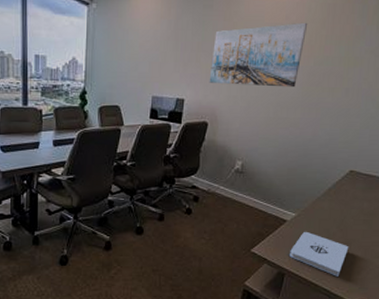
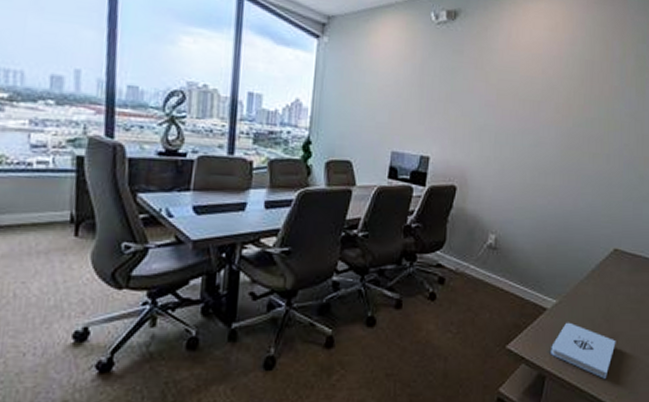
wall art: present [209,22,308,88] -> none [458,78,566,150]

